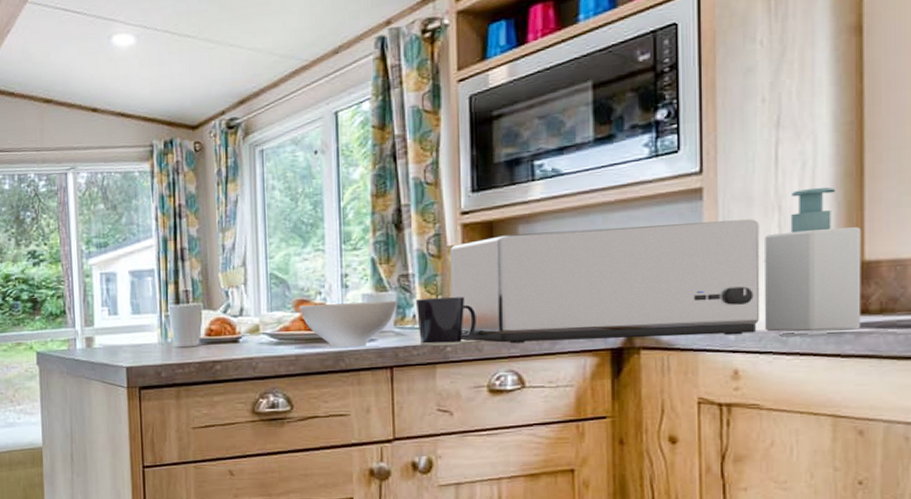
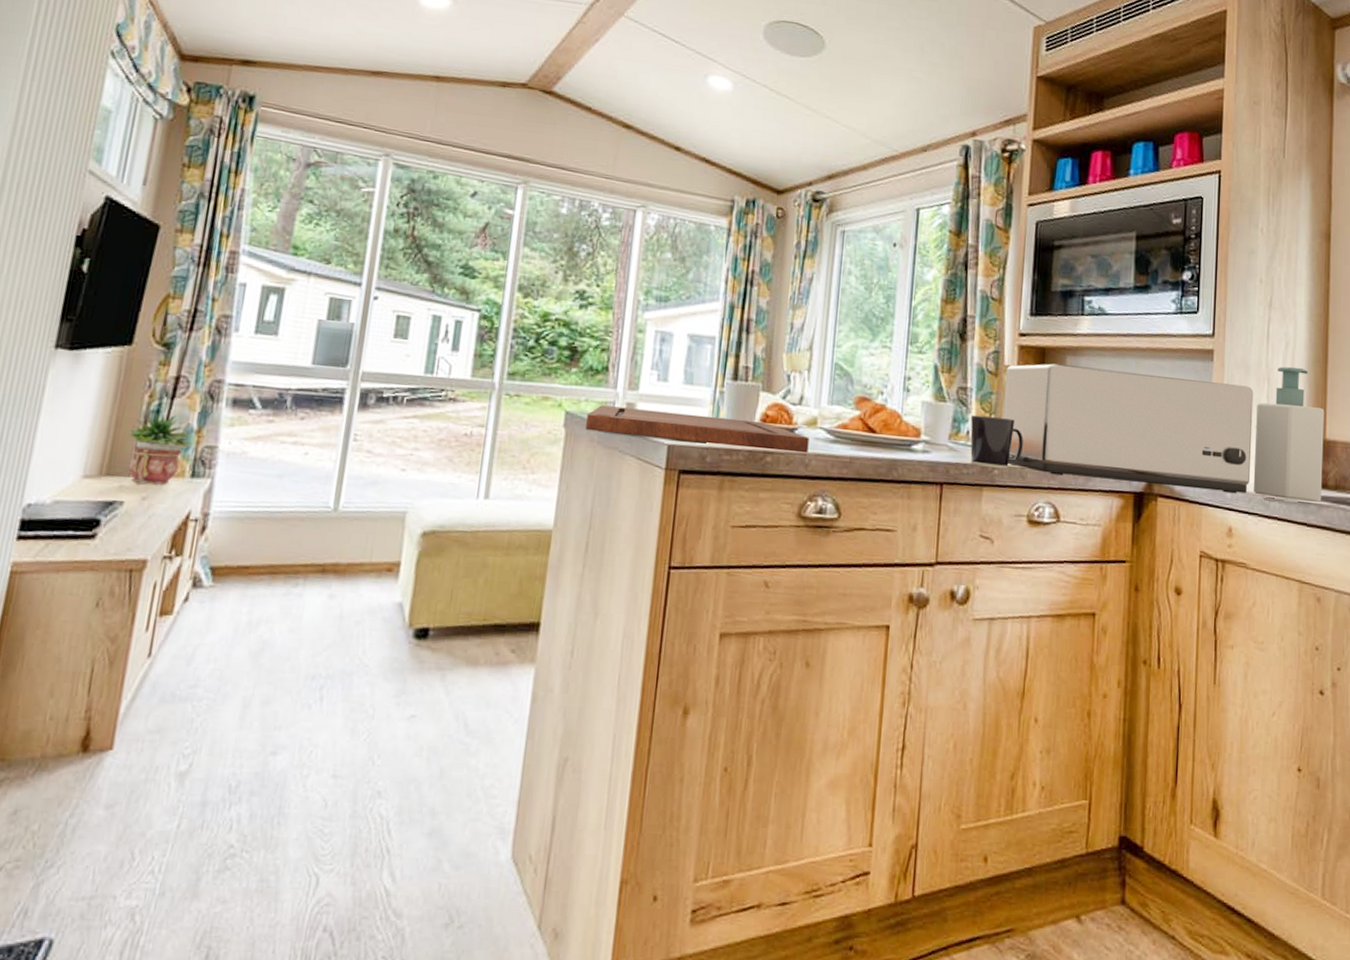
cutting board: none [54,335,254,365] -> present [585,405,809,454]
bowl: present [298,300,398,348] -> none [859,404,955,458]

